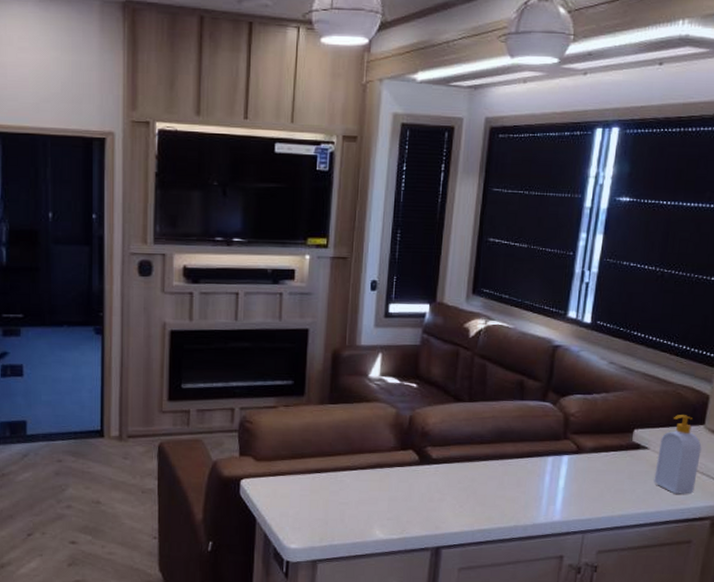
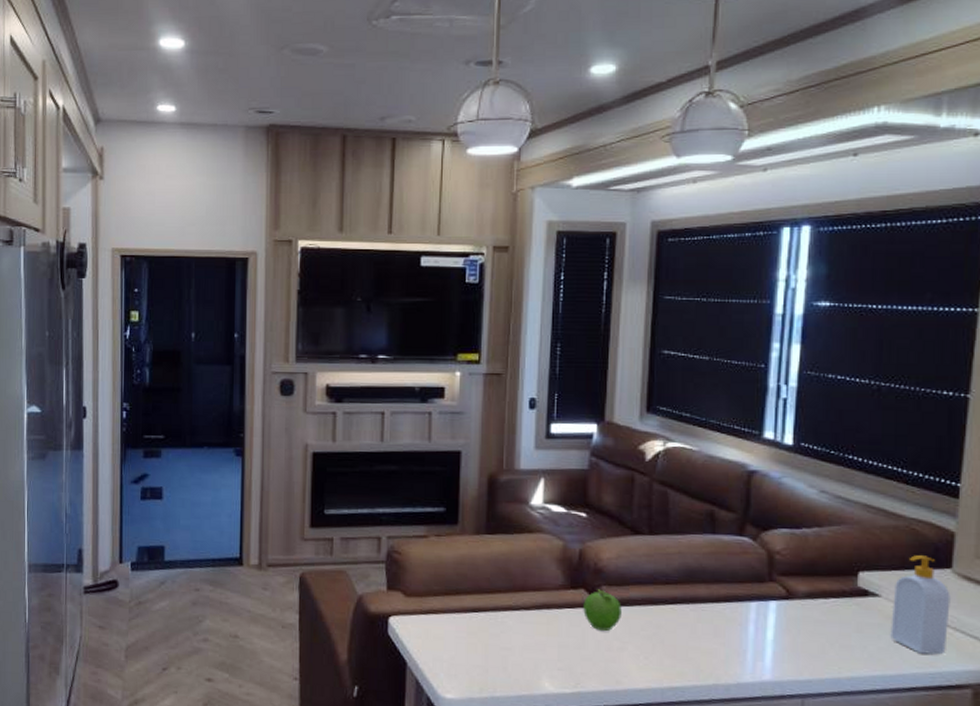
fruit: none [411,449,443,486] -> present [583,588,622,632]

